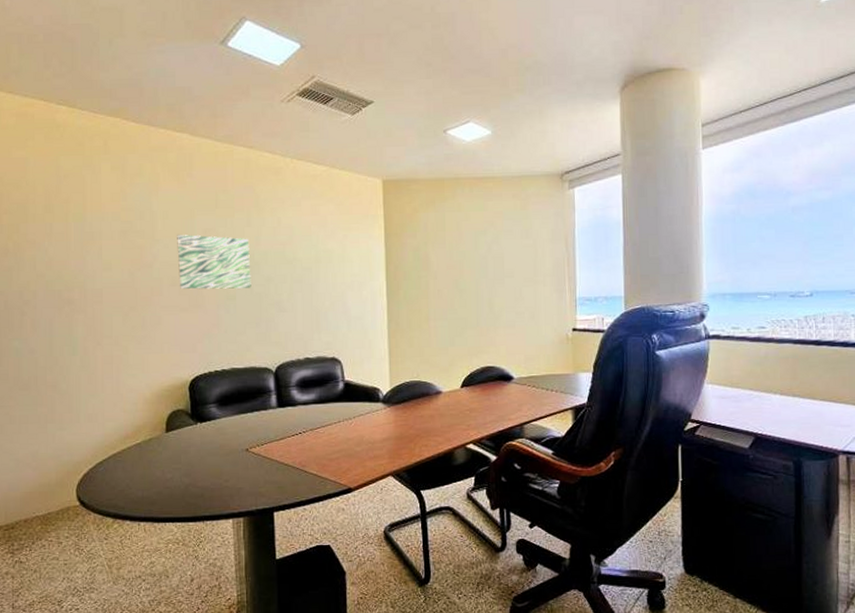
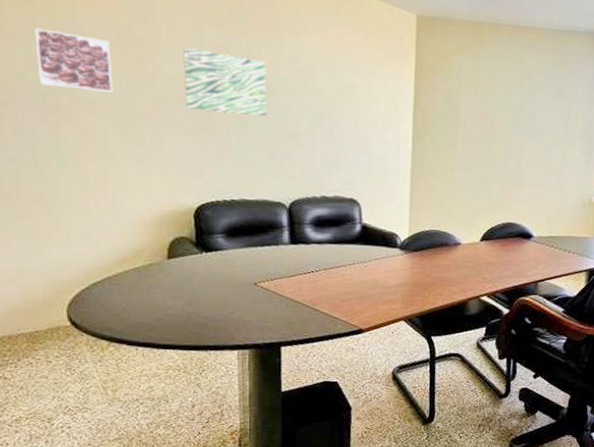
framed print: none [52,233,117,283] -> present [35,28,113,92]

